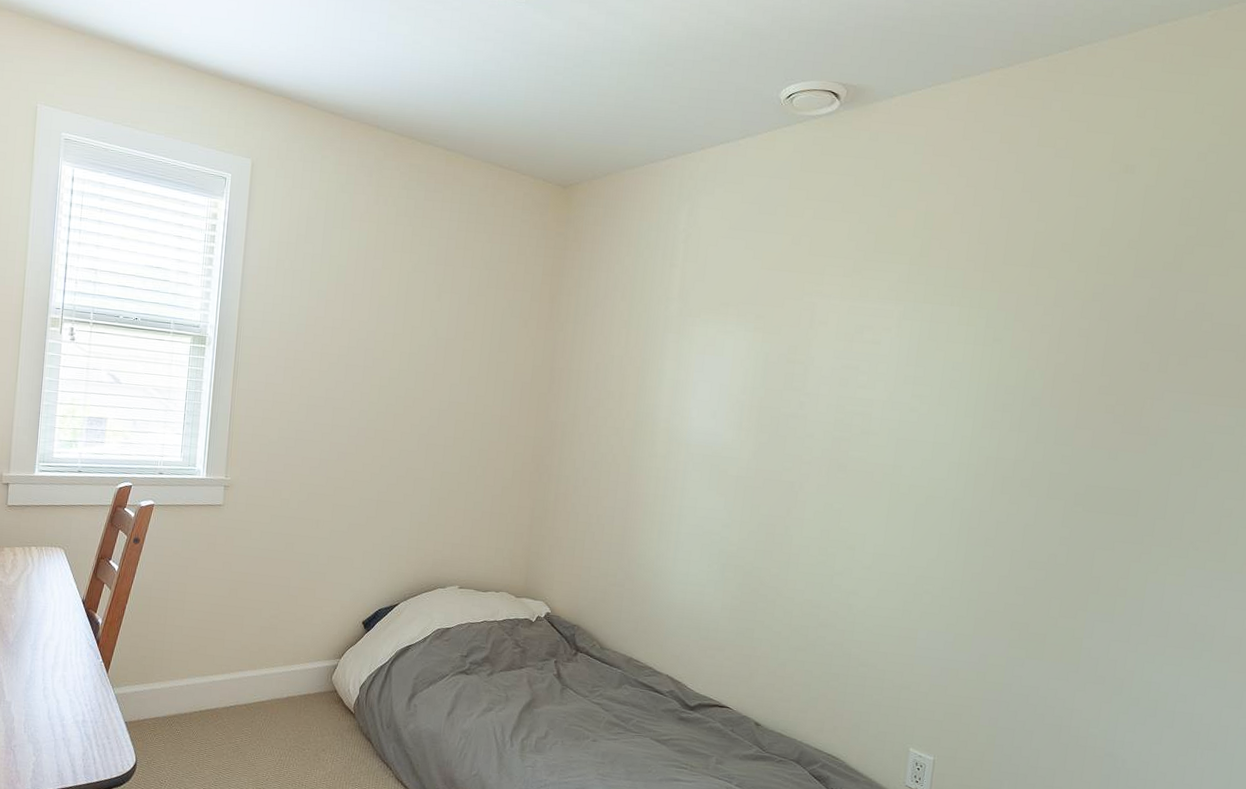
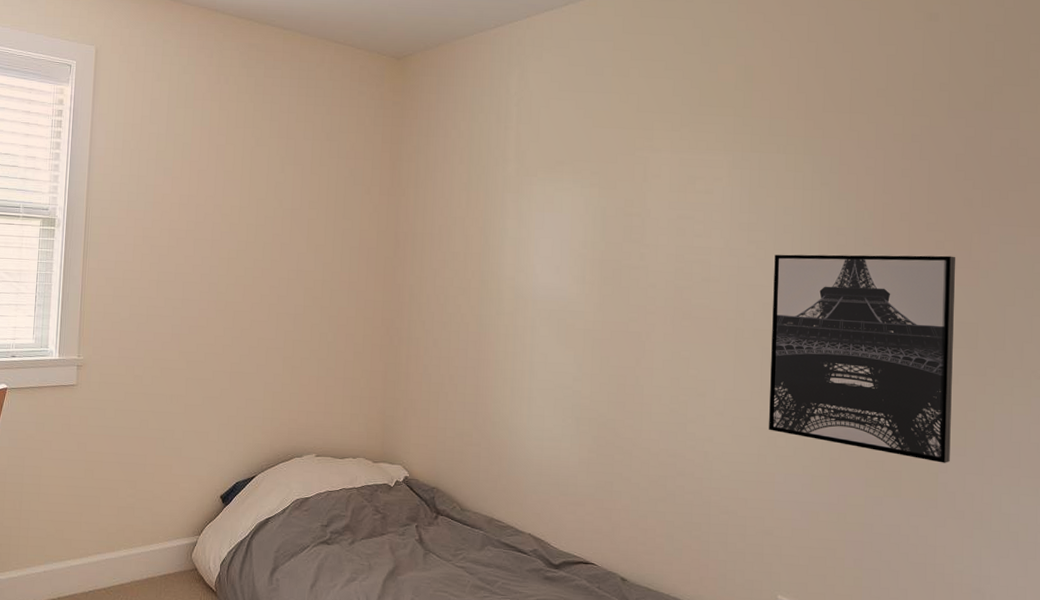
wall art: none [916,410,1125,629] -> present [769,254,955,463]

